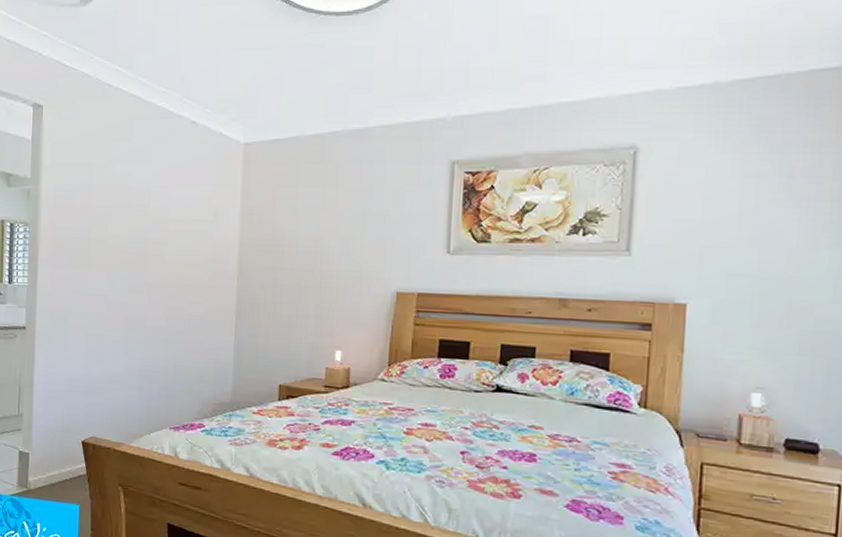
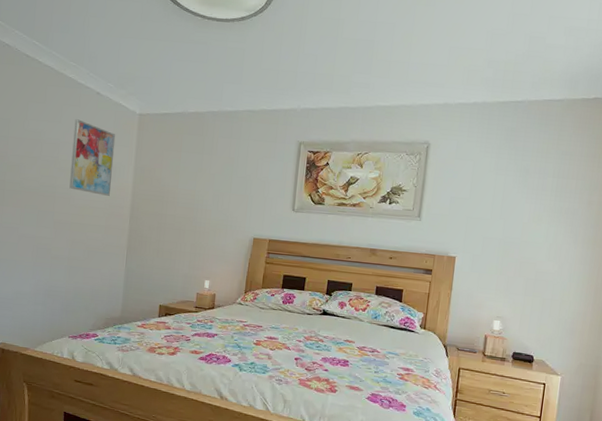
wall art: none [164,157,217,249] -> present [69,119,116,196]

